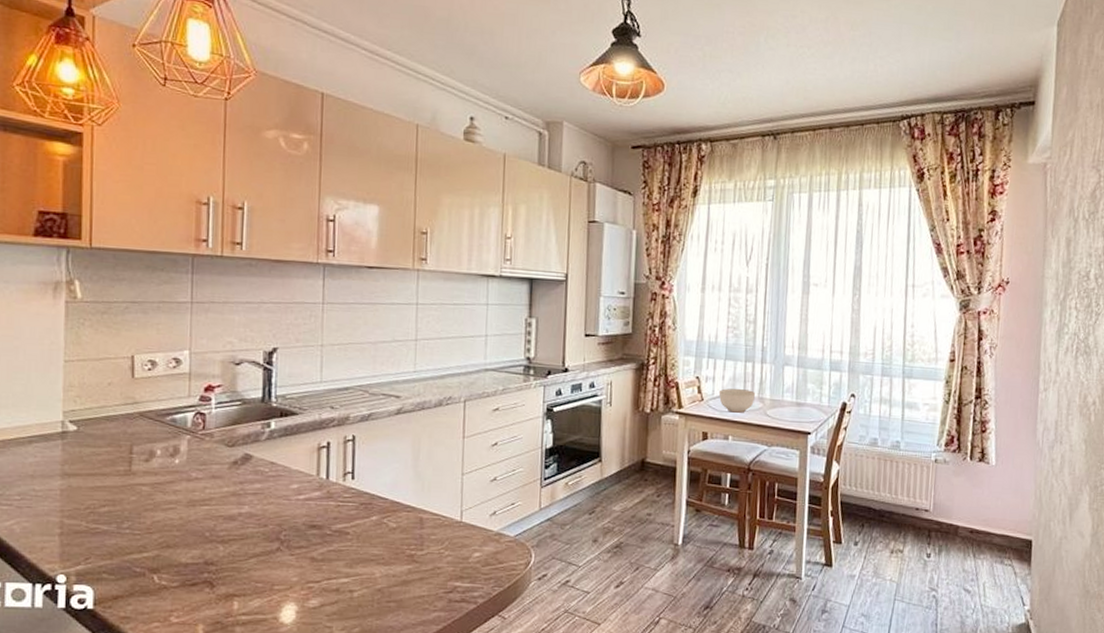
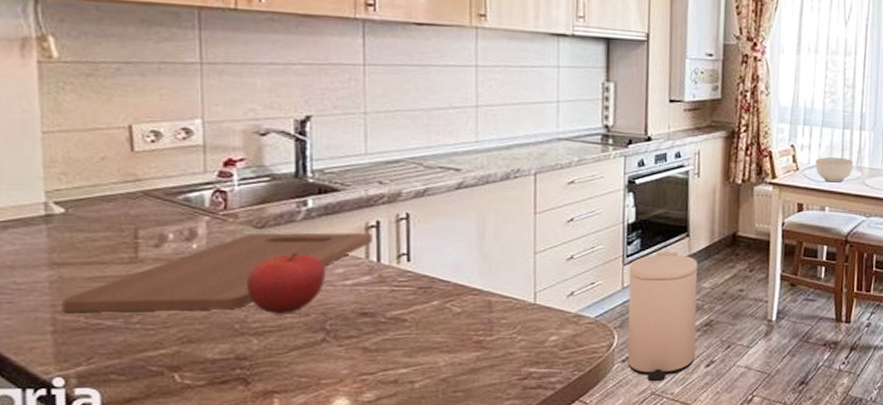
cutting board: none [69,450,324,519] -> present [62,232,373,312]
fruit: none [217,468,284,524] -> present [247,251,327,313]
pedal bin: none [543,475,610,601] -> present [627,251,699,382]

